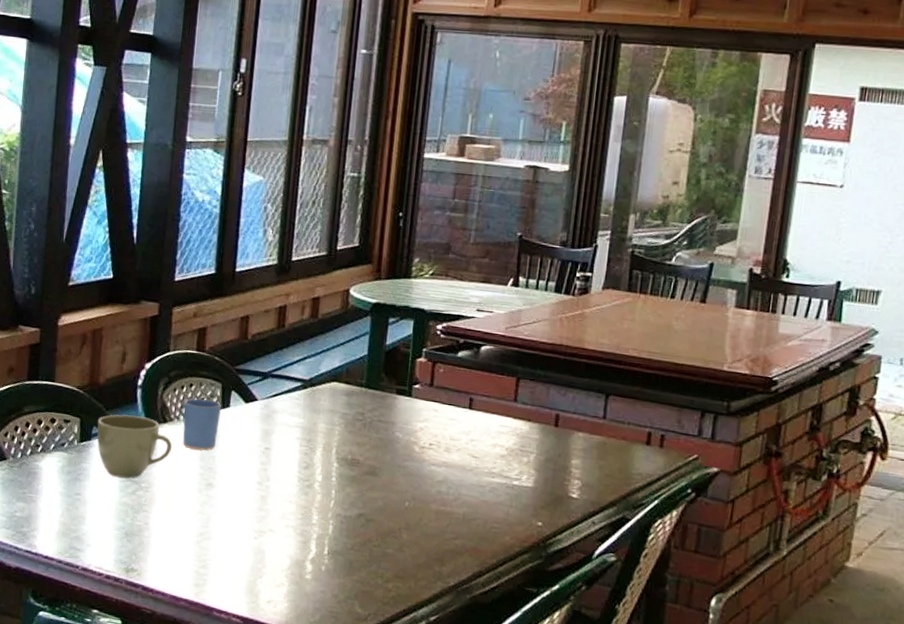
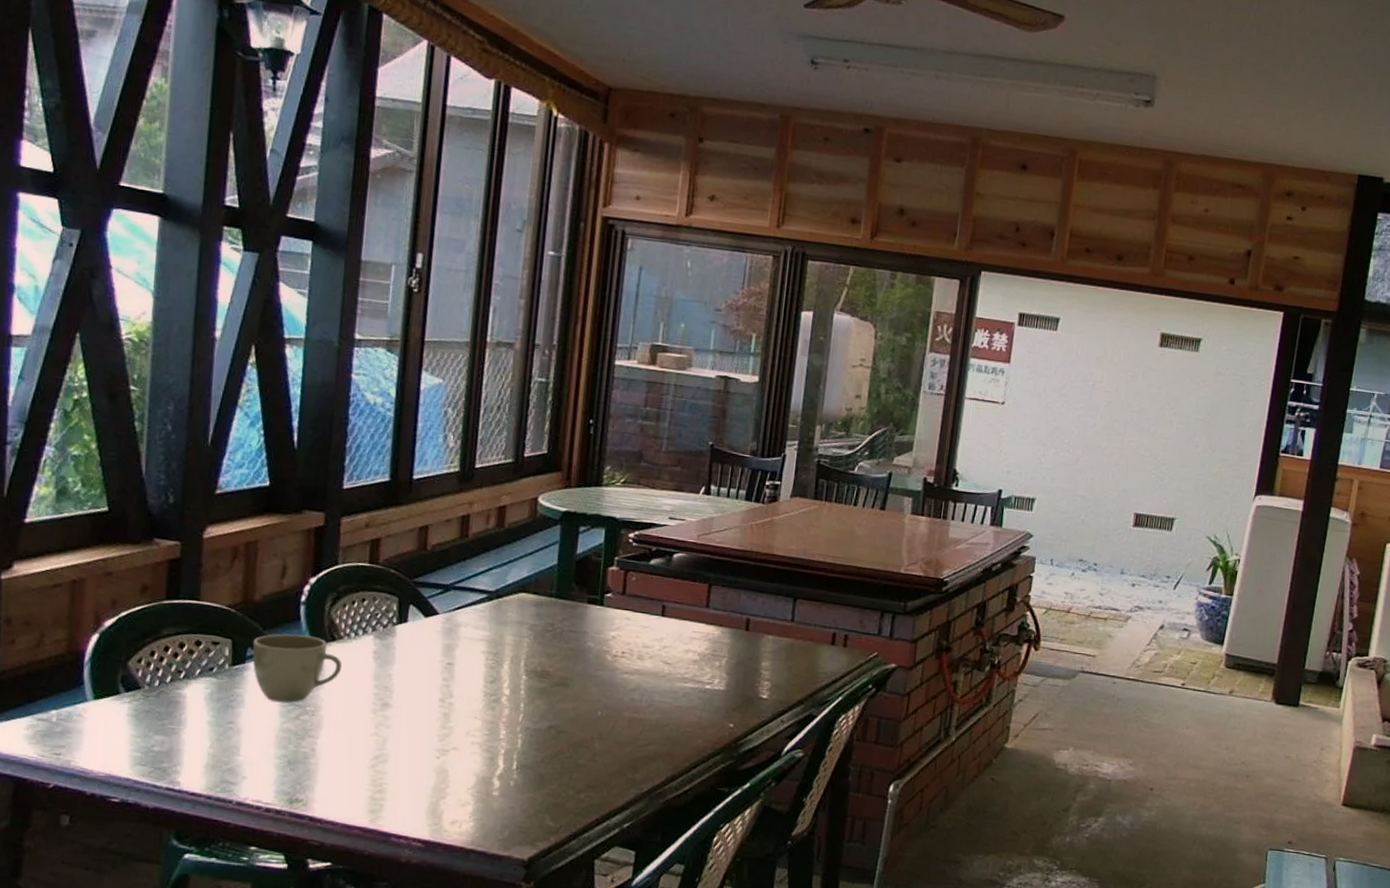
mug: present [183,398,221,451] -> none [354,614,398,669]

